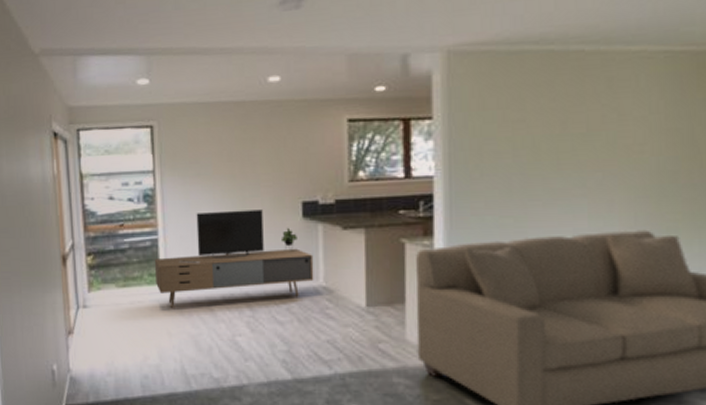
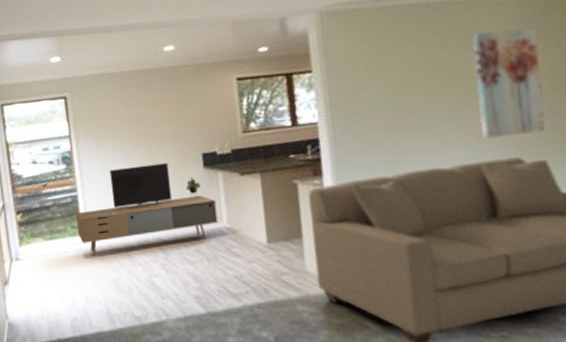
wall art: none [610,87,683,208] -> present [472,27,545,139]

